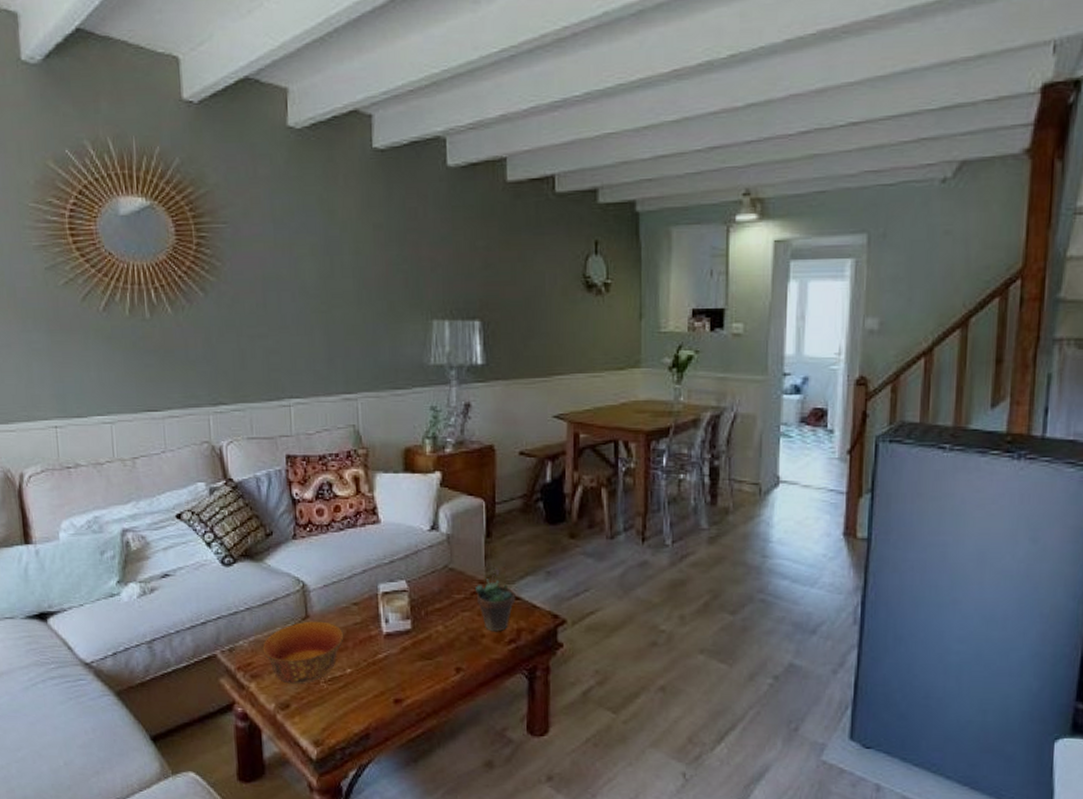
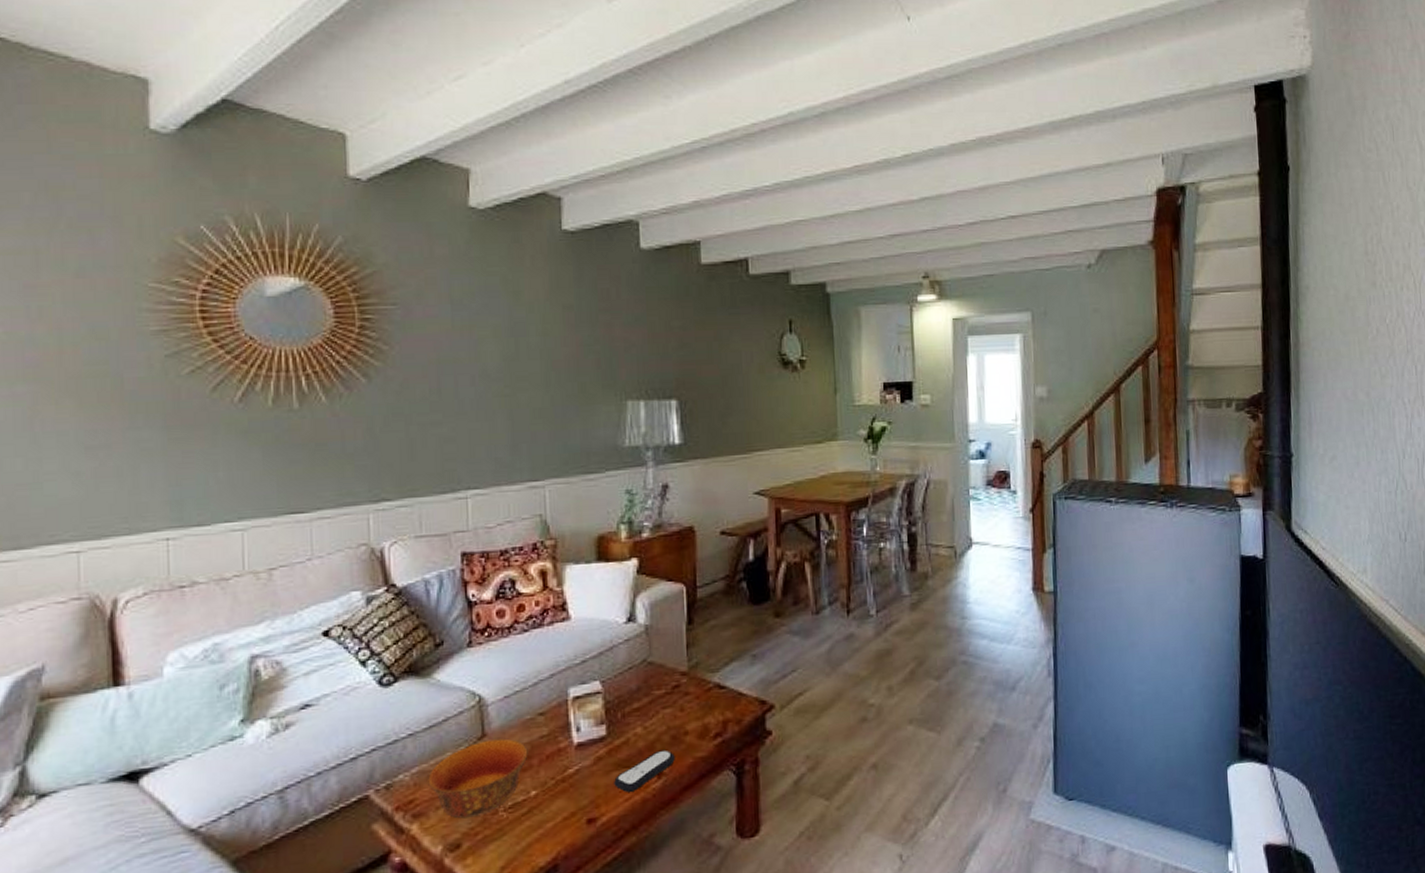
remote control: none [418,648,472,681] -> present [614,749,675,792]
succulent plant: present [474,569,516,632] -> none [676,658,721,727]

